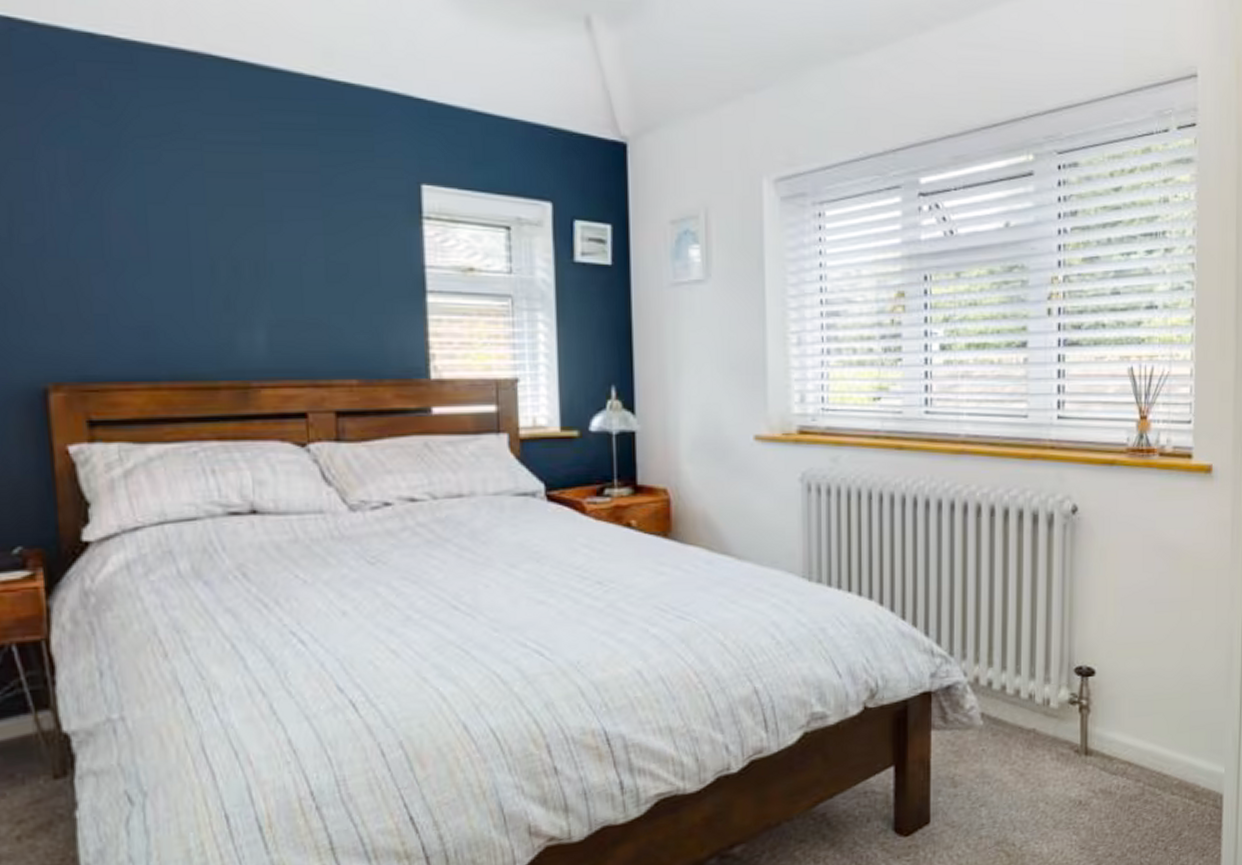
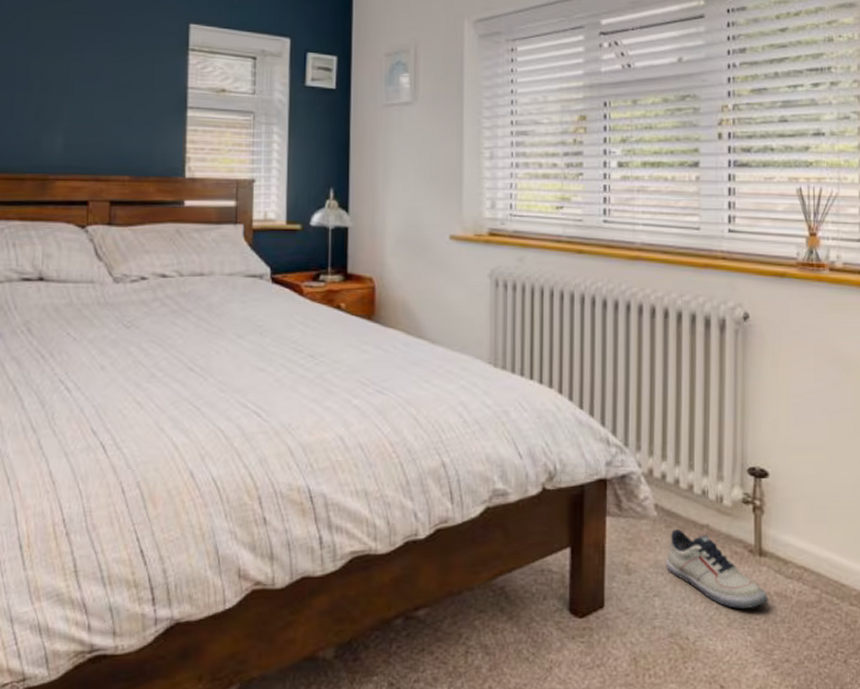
shoe: none [992,736,1093,810] -> present [666,529,768,608]

